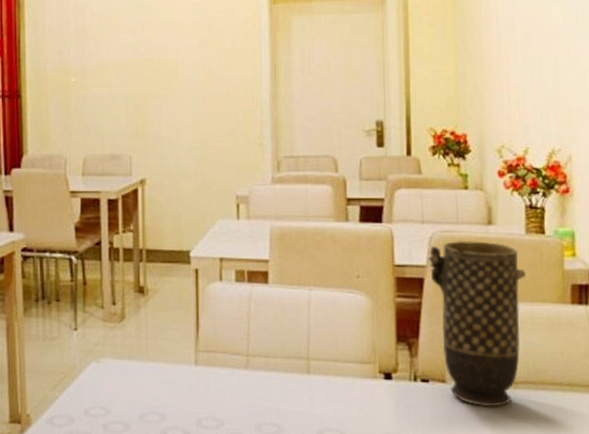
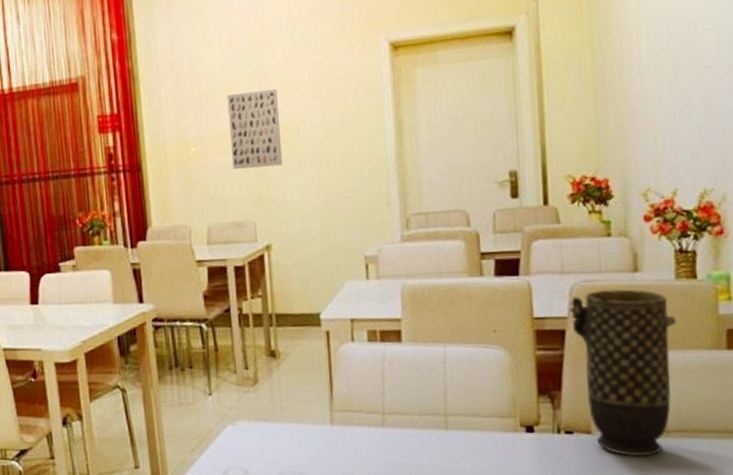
wall art: none [110,26,161,103] -> present [227,89,283,170]

